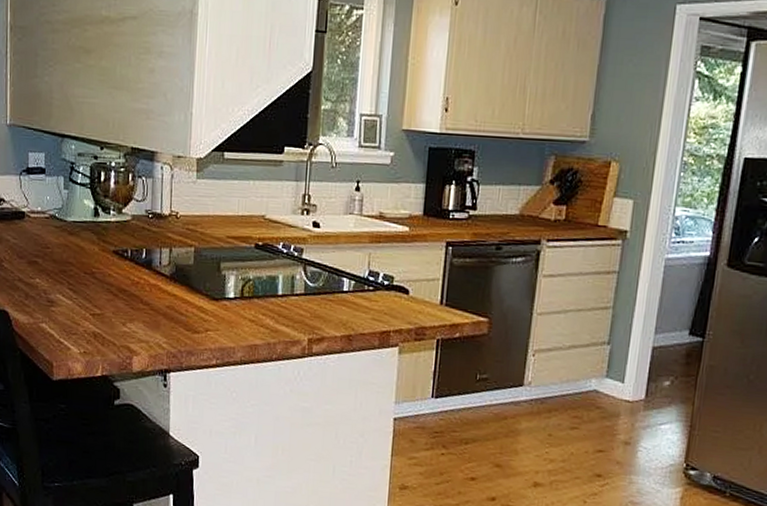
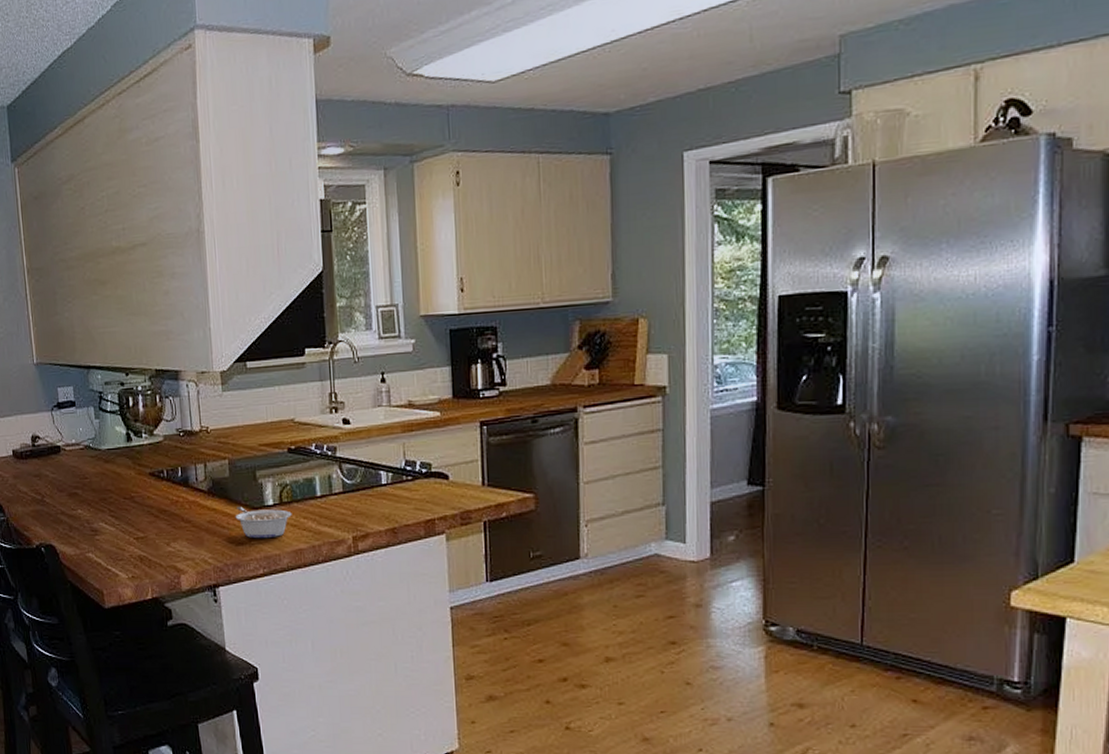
legume: none [194,295,251,331] -> present [235,506,292,539]

